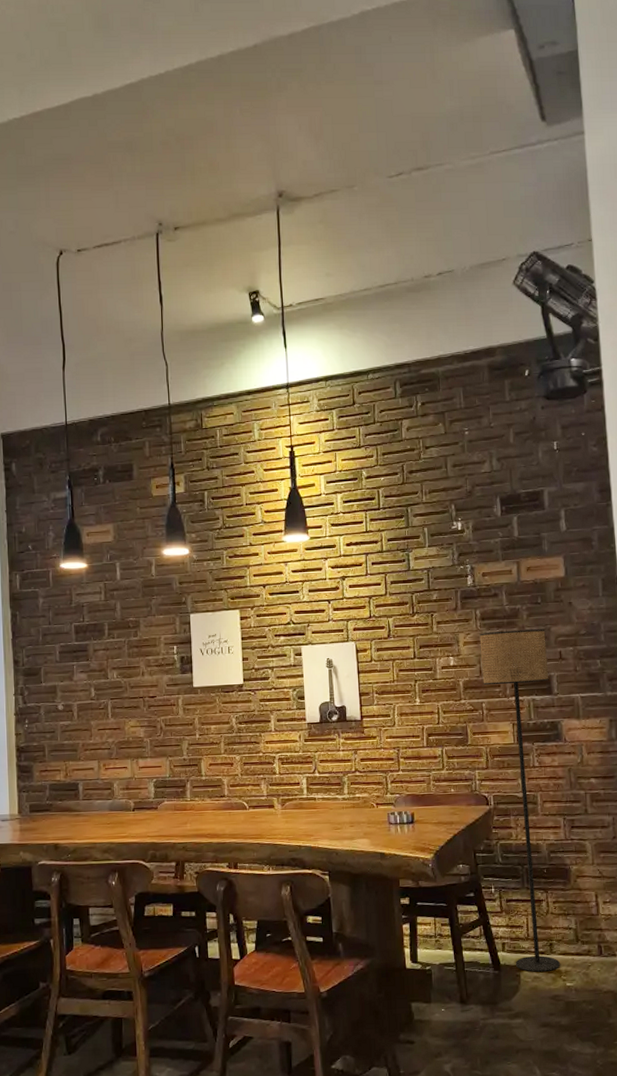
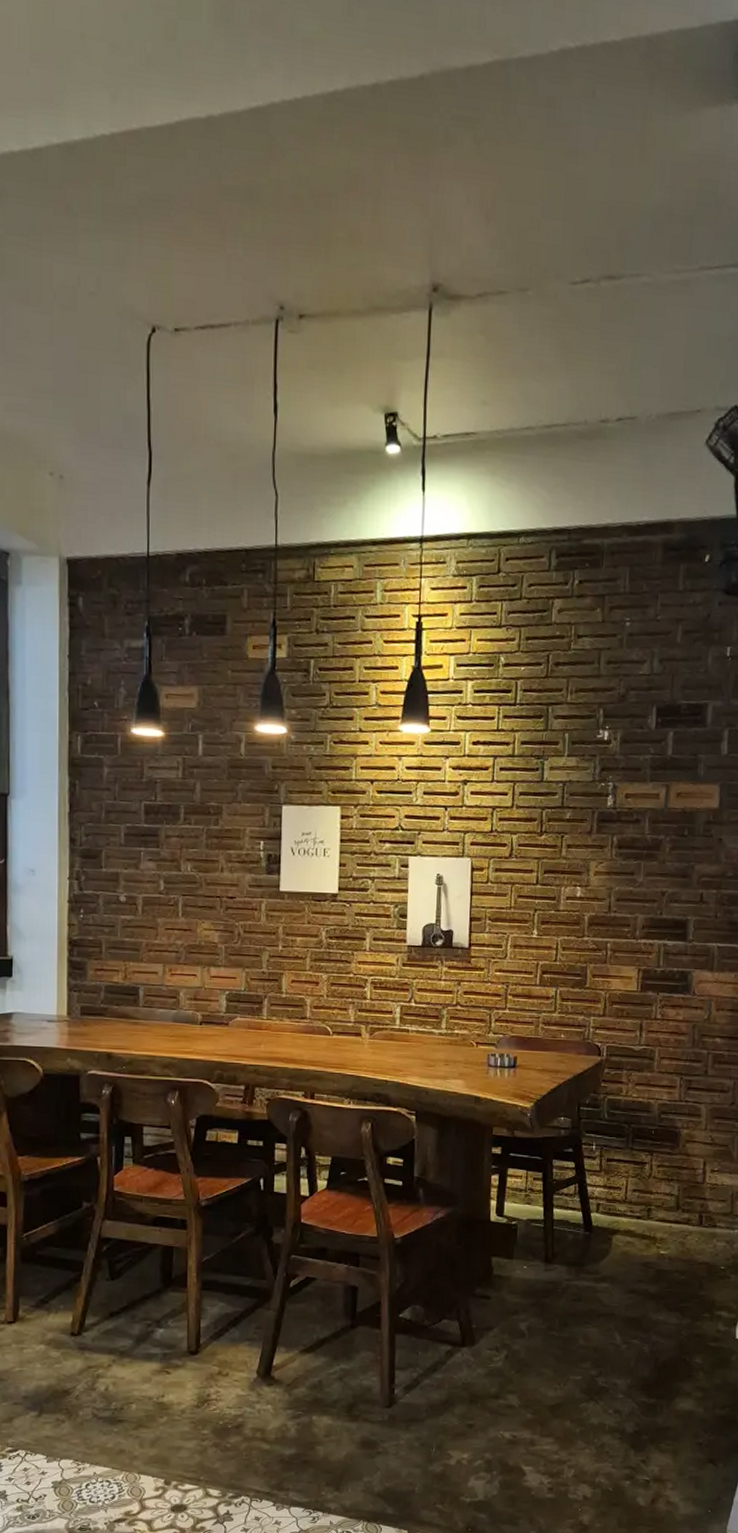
floor lamp: present [479,629,560,973] -> none [608,863,689,1238]

